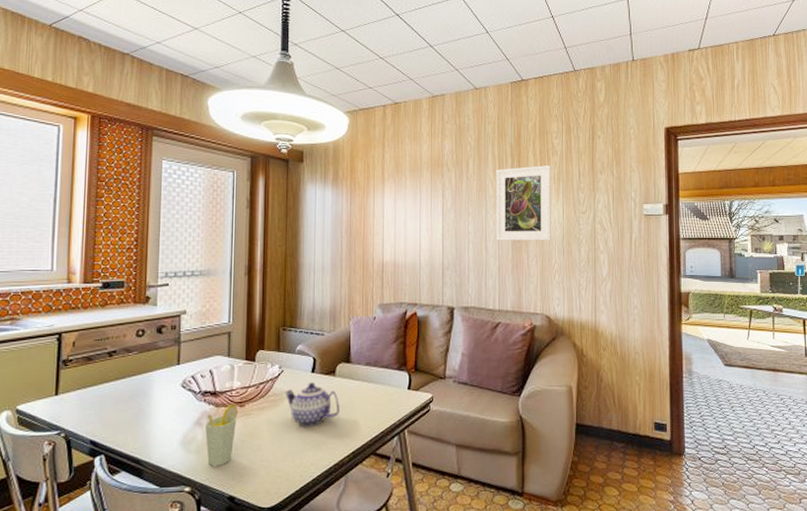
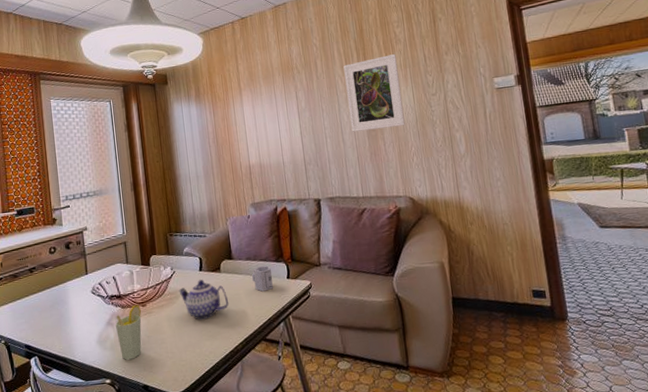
cup: none [370,373,391,401] -> present [252,265,273,292]

